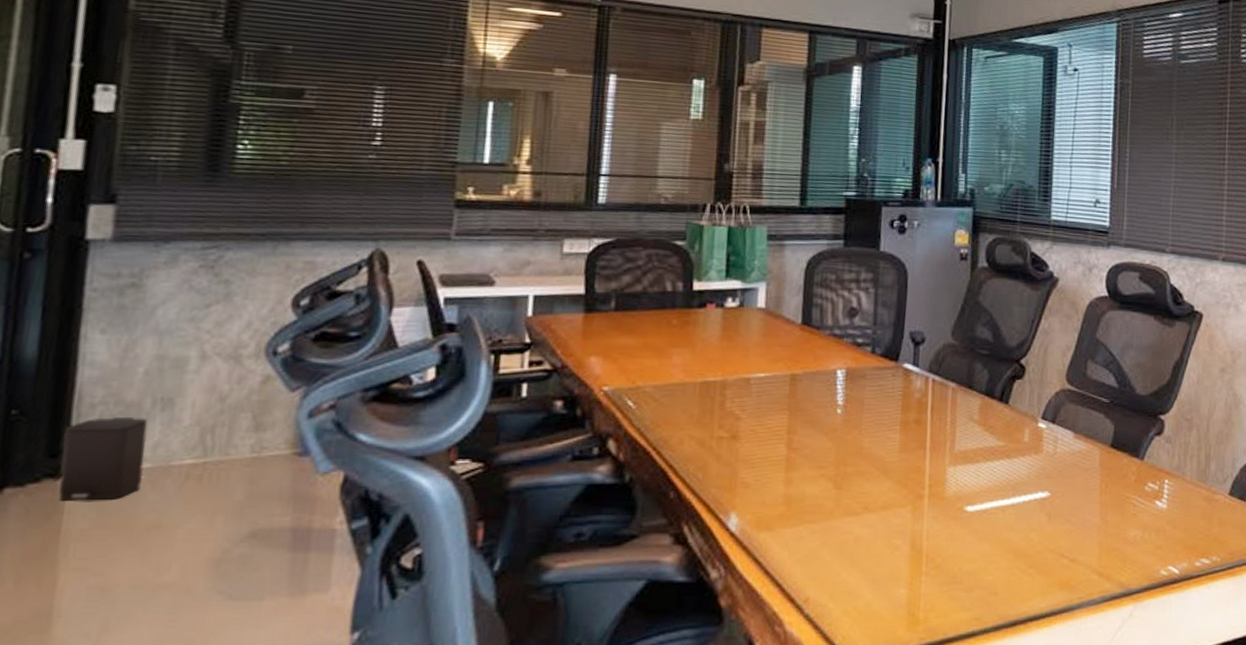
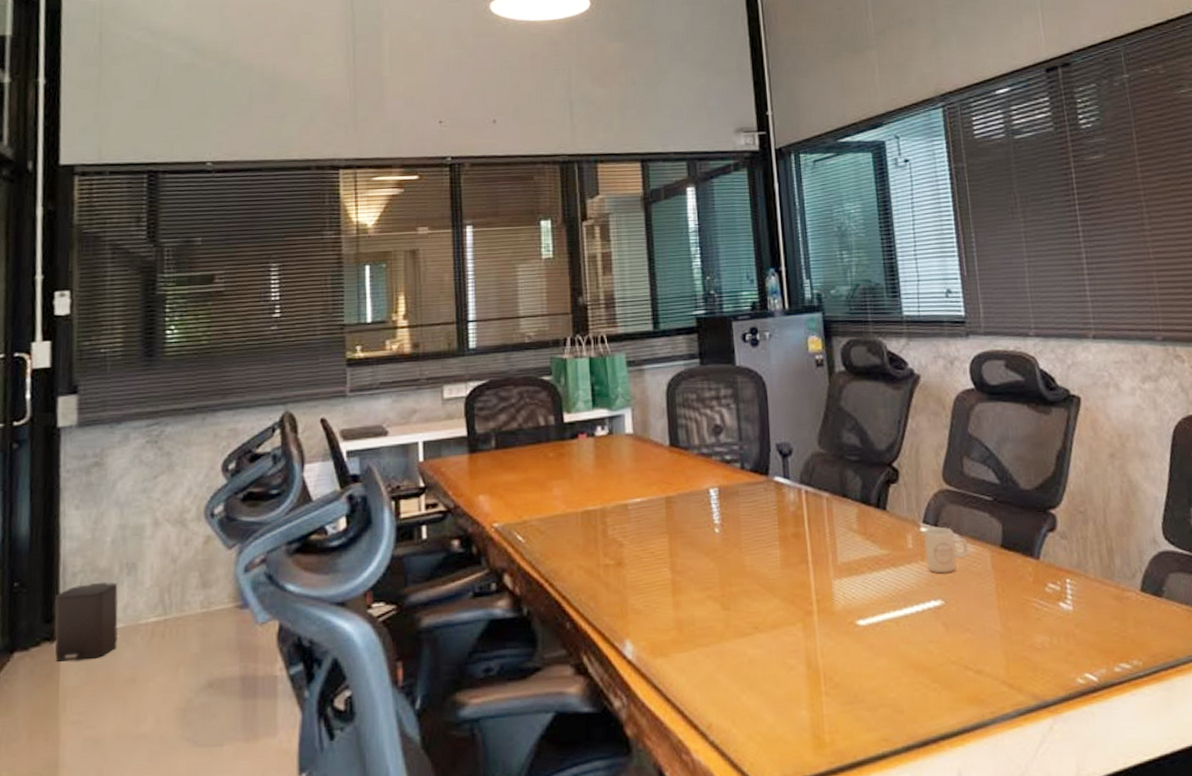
mug: none [1039,423,1081,467] -> present [923,526,969,574]

